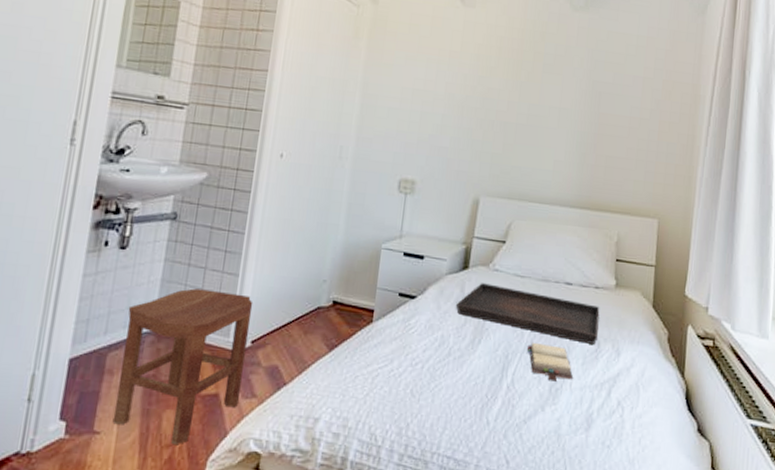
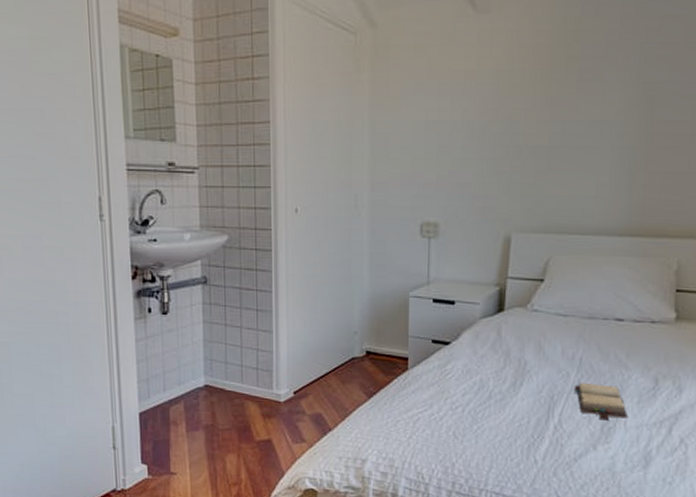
stool: present [112,288,253,445] -> none [179,346,291,484]
serving tray: present [456,283,600,344] -> none [494,325,658,382]

